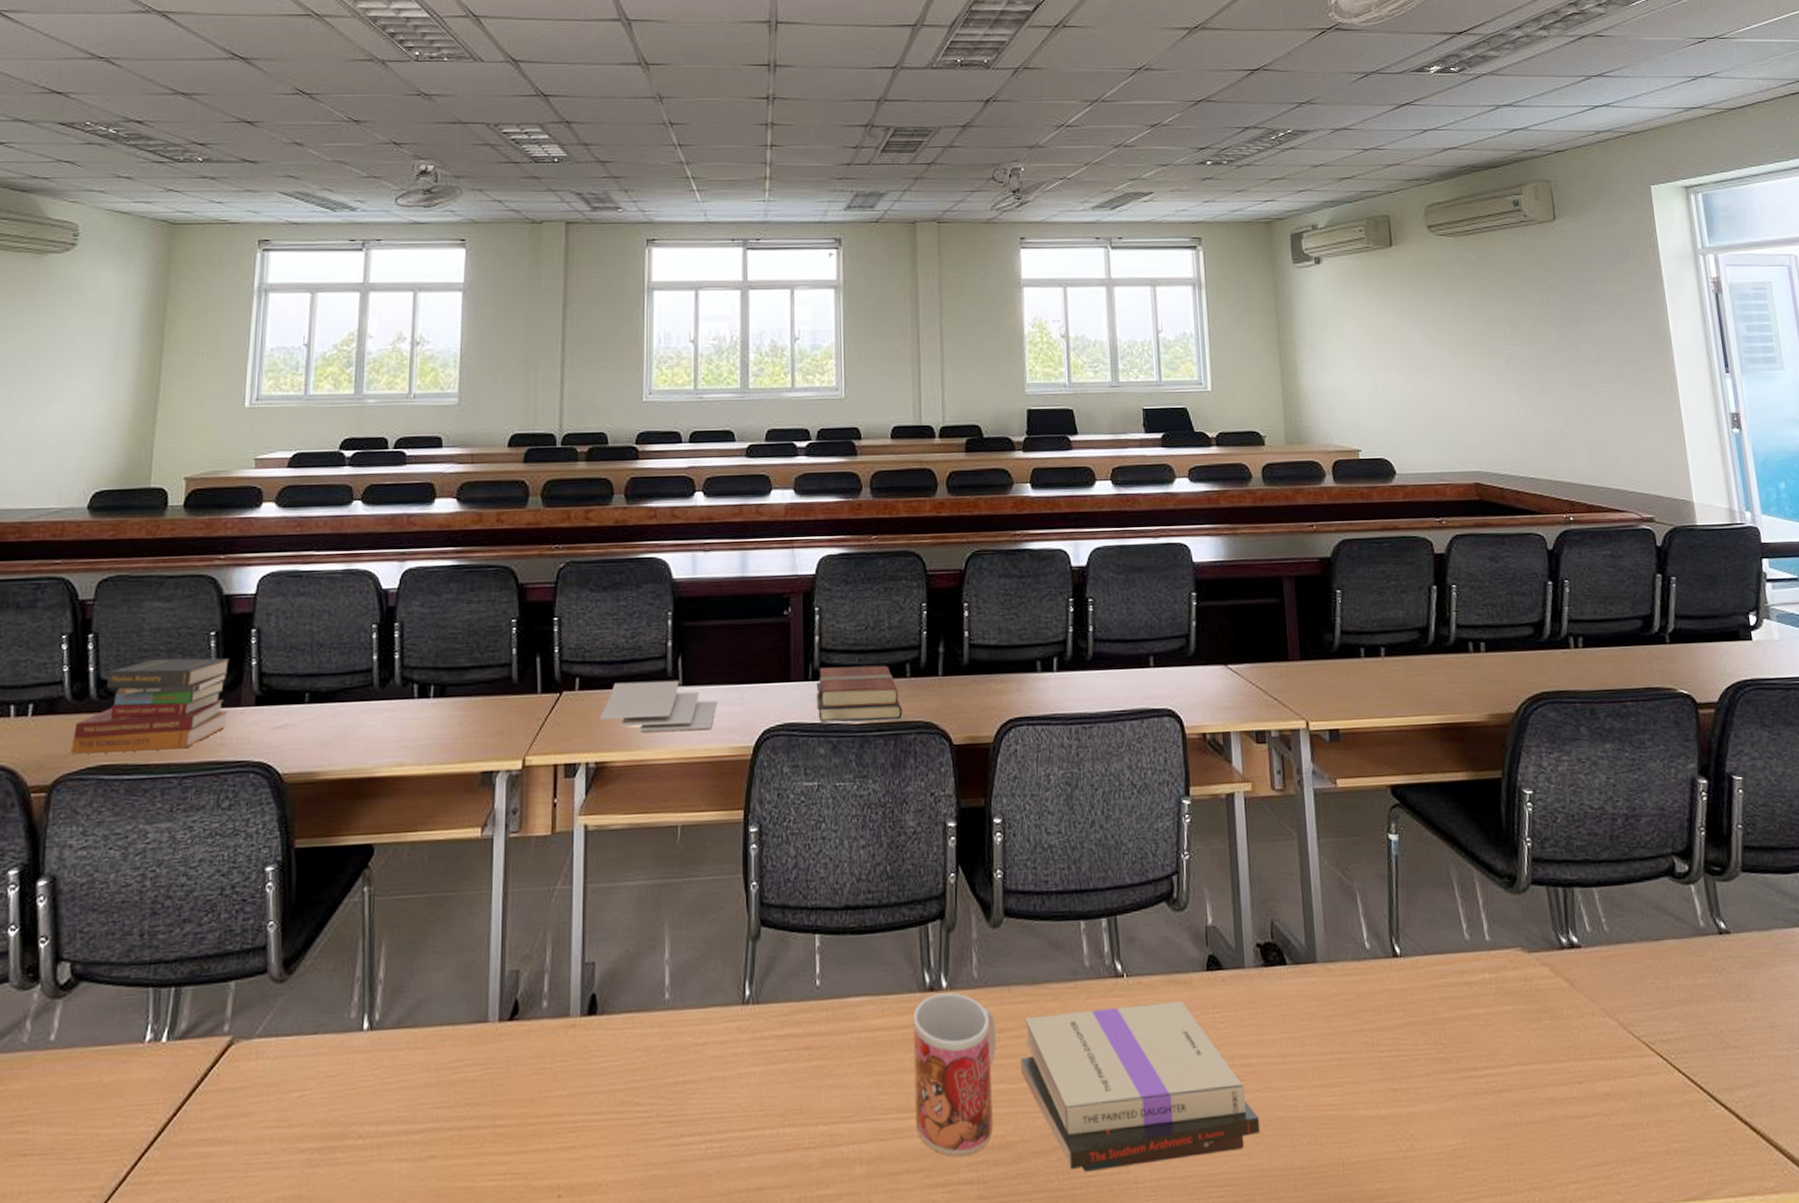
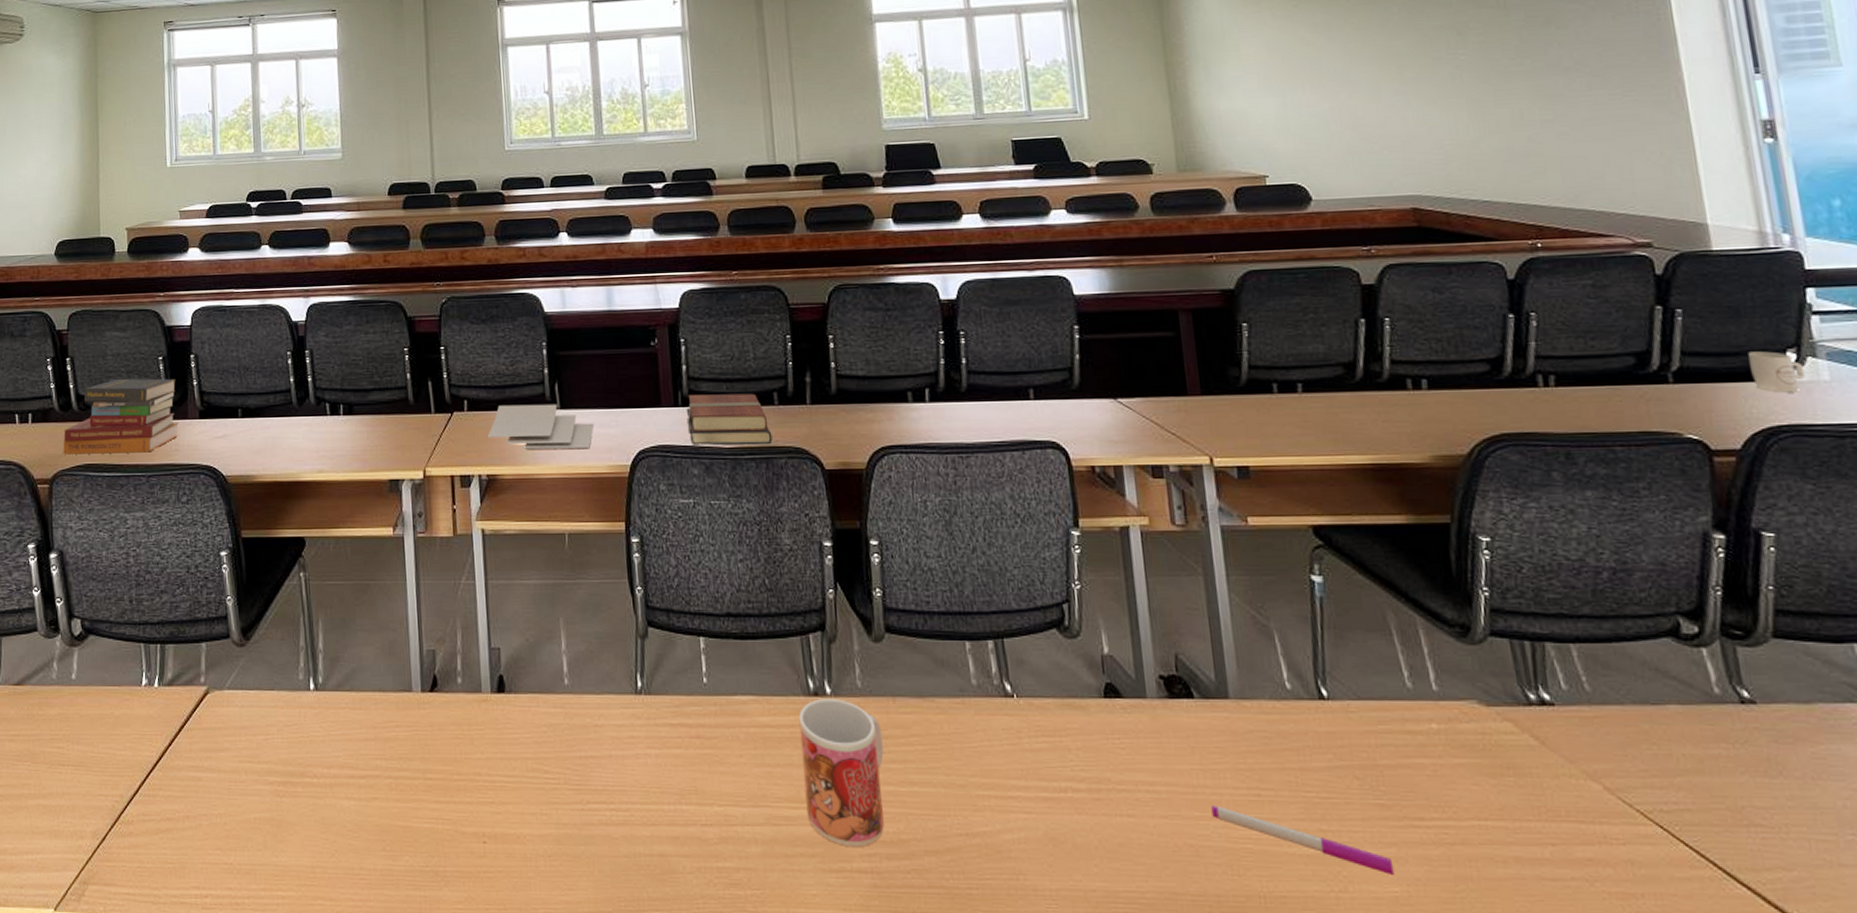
books: present [1020,1000,1261,1171] -> none [908,724,1170,875]
pen: none [1298,1073,1453,1128] -> present [1211,805,1394,875]
mug: none [1722,614,1762,651] -> present [1748,351,1805,393]

